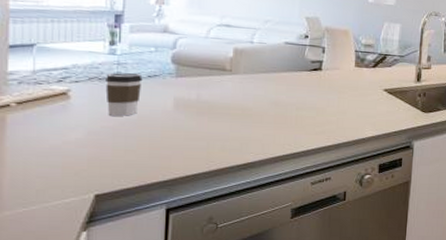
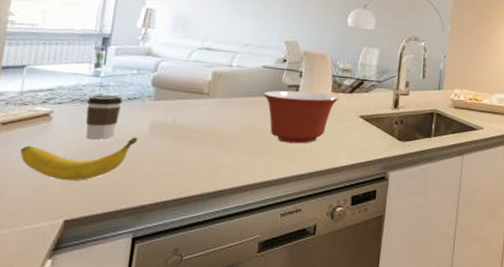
banana: none [41,114,163,158] -> present [20,137,138,181]
mixing bowl: none [287,65,363,117] -> present [263,90,339,144]

